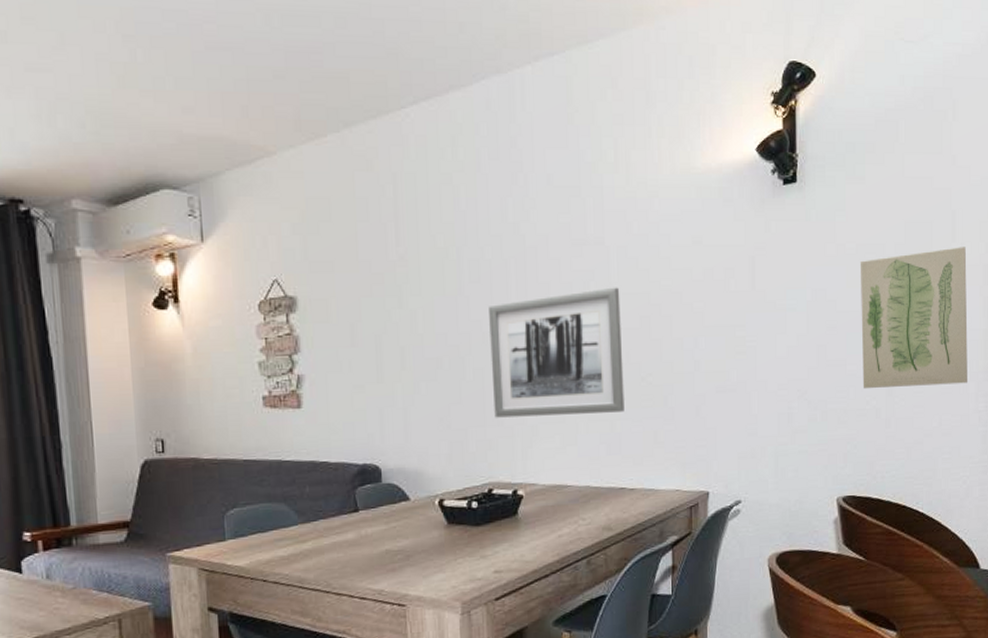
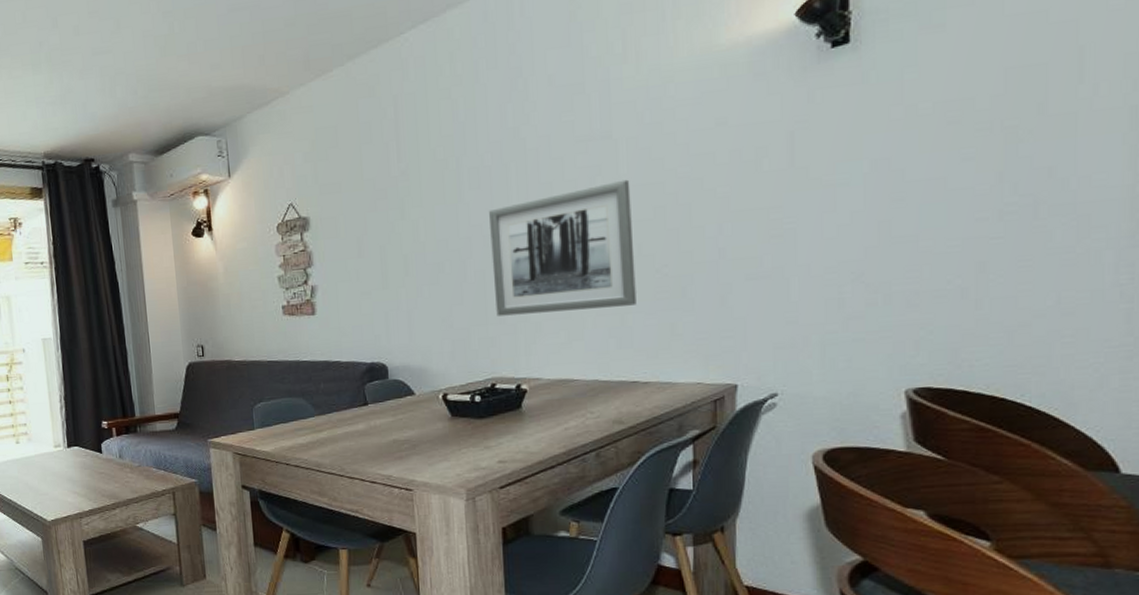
wall art: present [861,247,968,389] -> none [940,87,1103,267]

